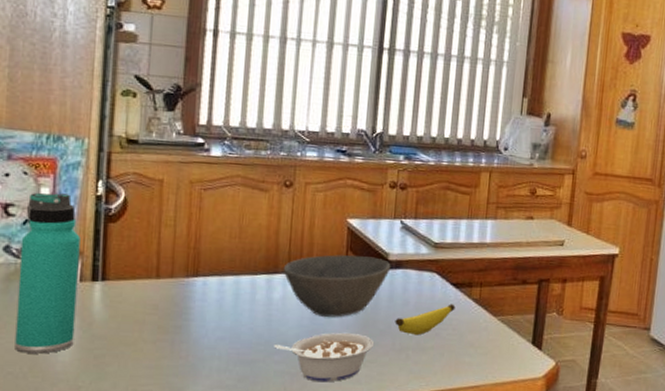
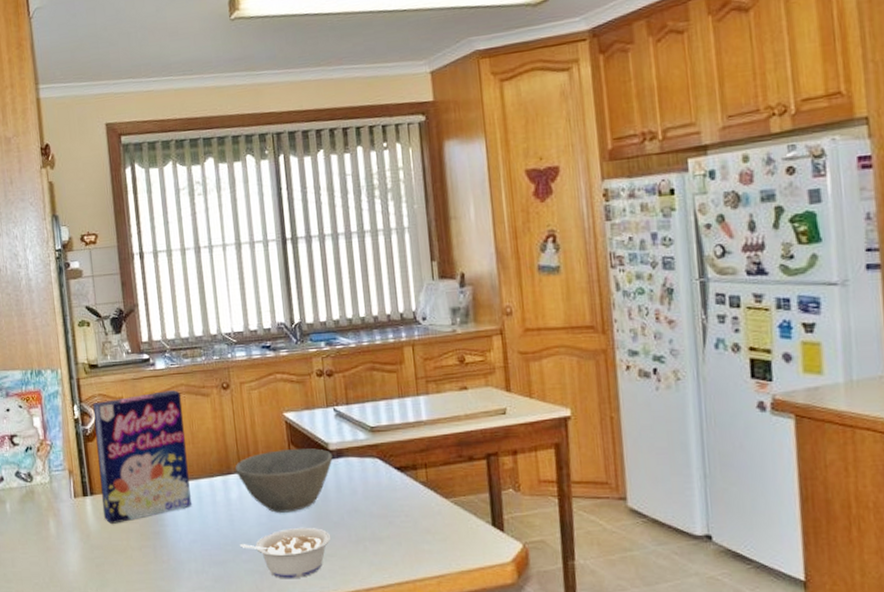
thermos bottle: present [14,193,81,354] -> none [25,420,79,565]
cereal box: none [114,179,236,314] -> present [92,390,192,524]
banana: present [395,304,456,336] -> none [346,489,404,525]

